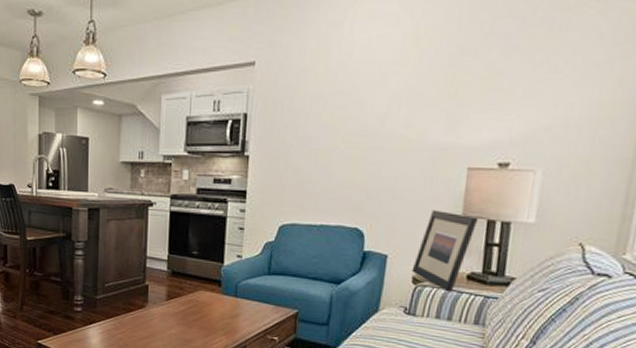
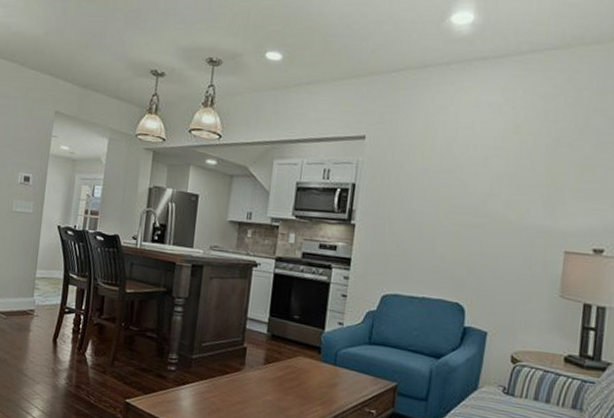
picture frame: present [411,210,479,293] -> none [510,290,576,374]

